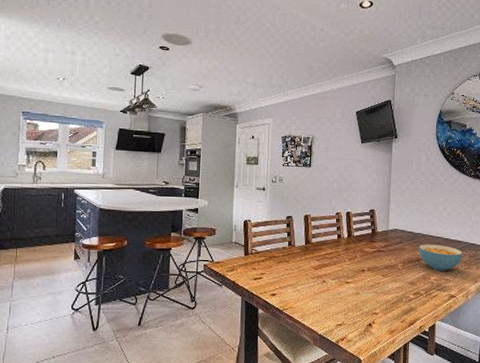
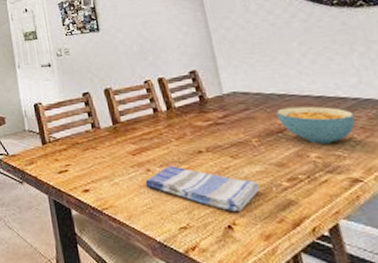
dish towel: none [320,279,396,314] -> present [145,166,261,211]

